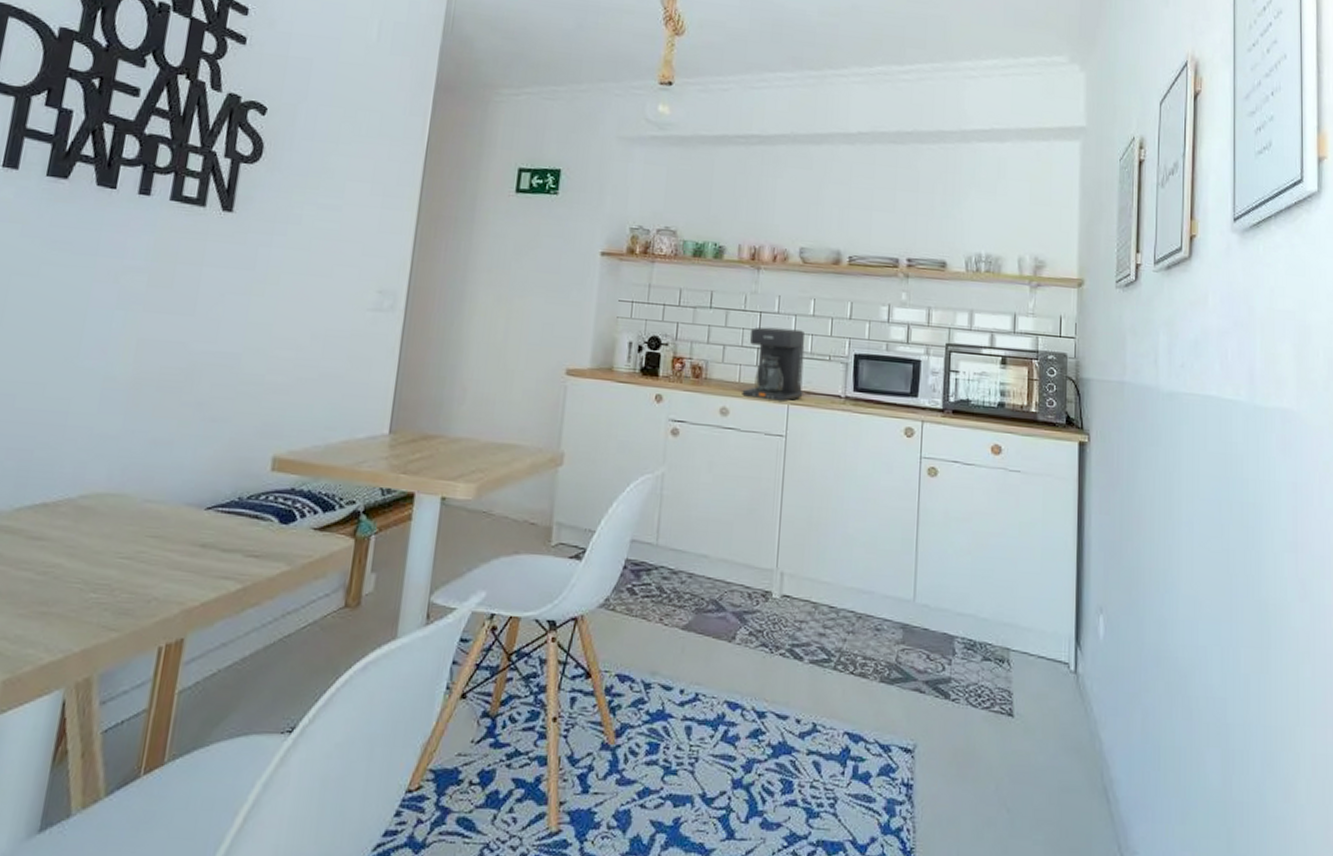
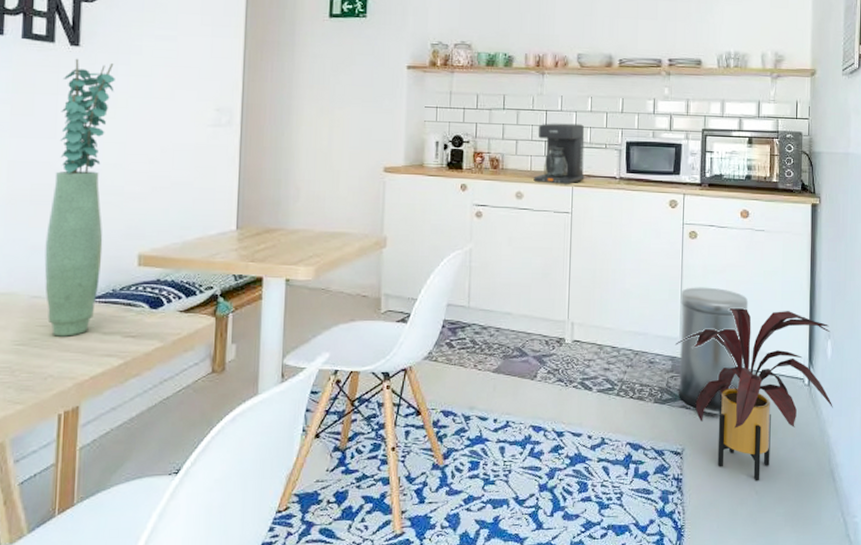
vase: none [160,225,269,552] -> present [44,58,115,337]
house plant: none [908,565,1107,796] -> present [675,307,833,481]
pedal bin: none [911,537,1000,704] -> present [679,287,749,415]

